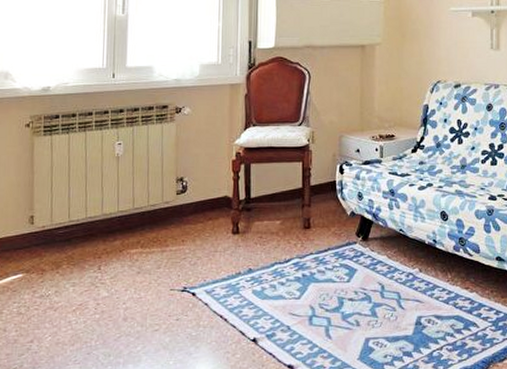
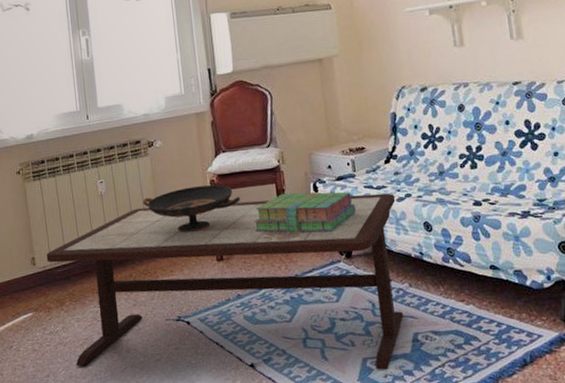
coffee table: none [47,174,417,350] -> present [46,193,404,370]
decorative bowl: none [162,158,264,202] -> present [142,184,240,232]
stack of books: none [275,172,379,213] -> present [253,192,356,233]

